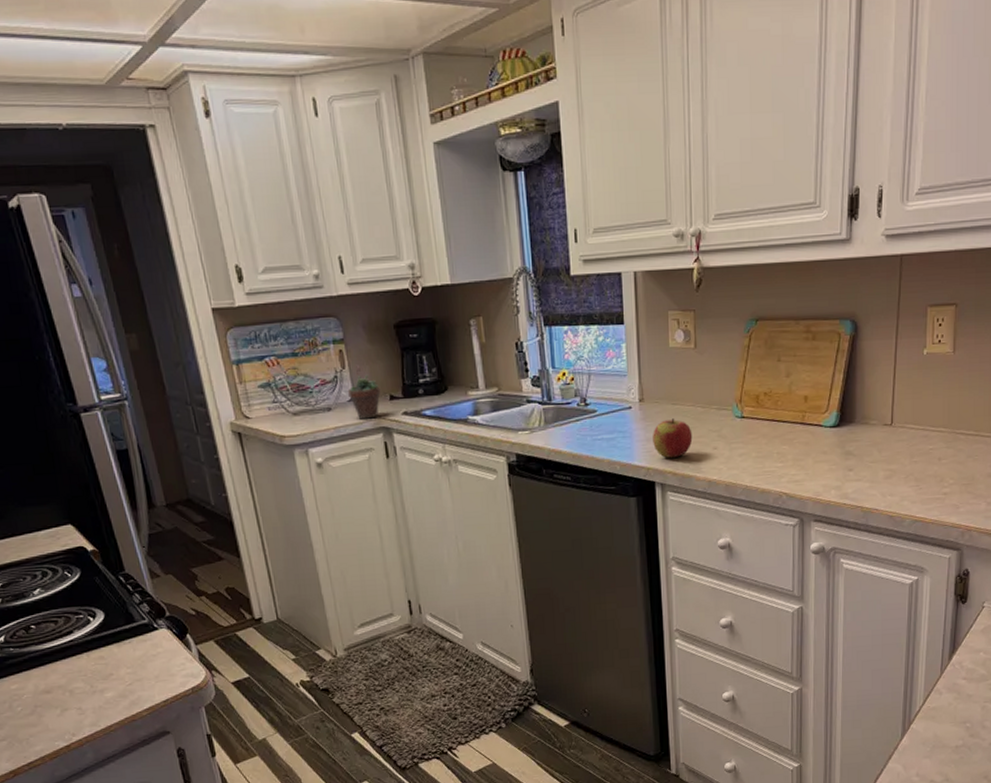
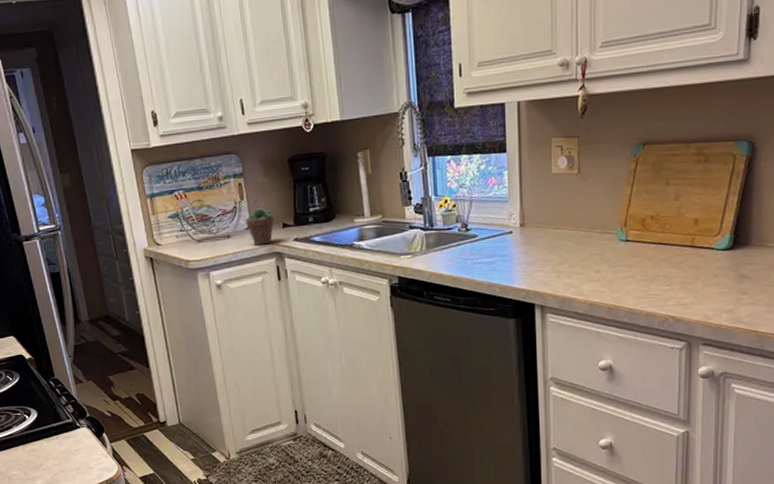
apple: present [653,418,693,458] -> none [533,242,574,281]

